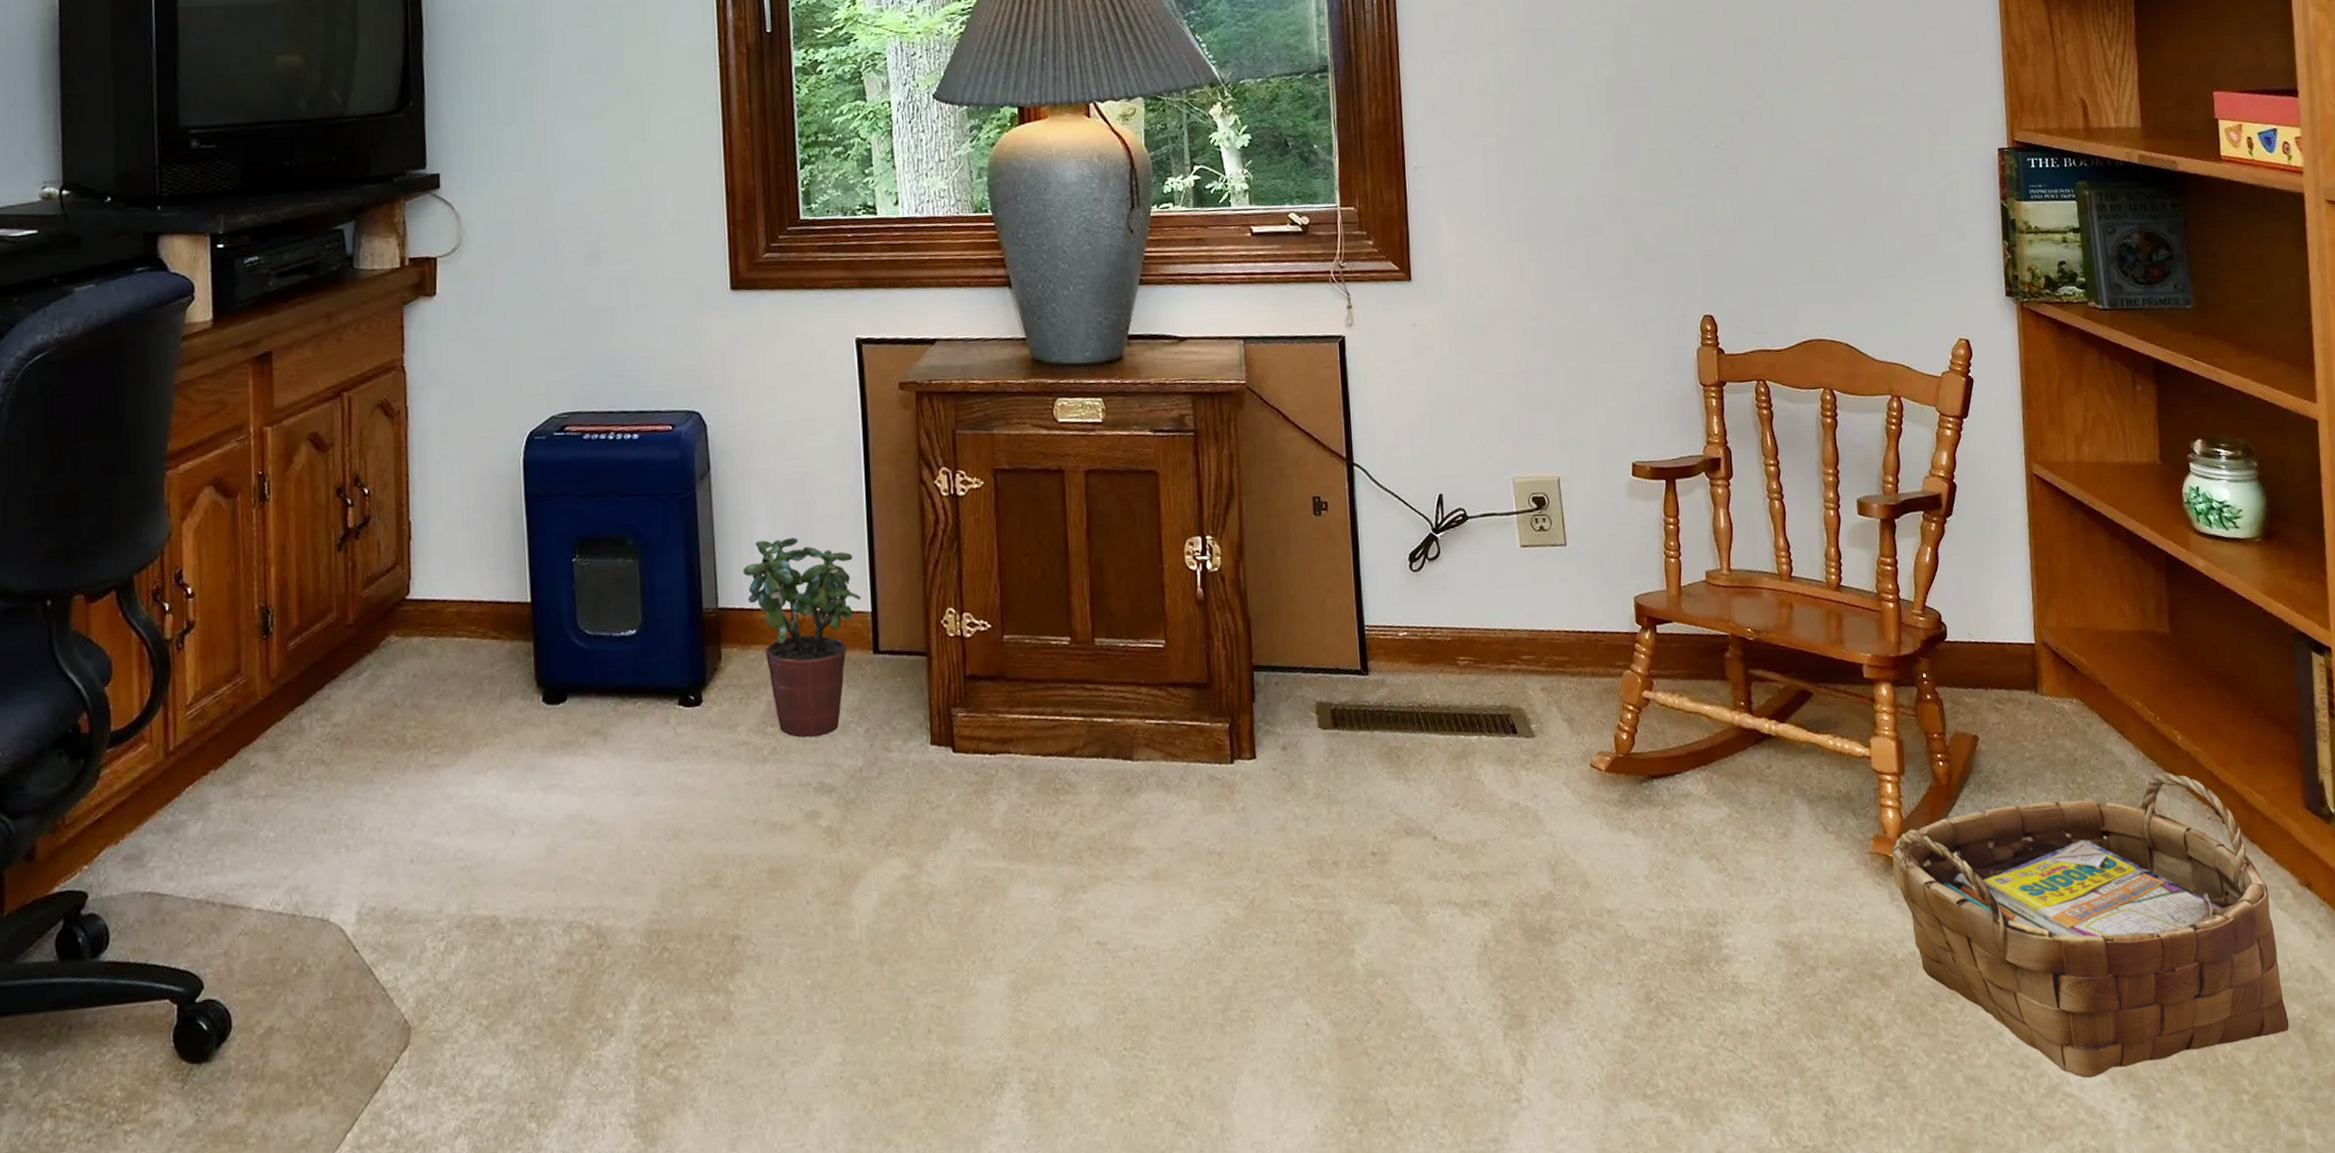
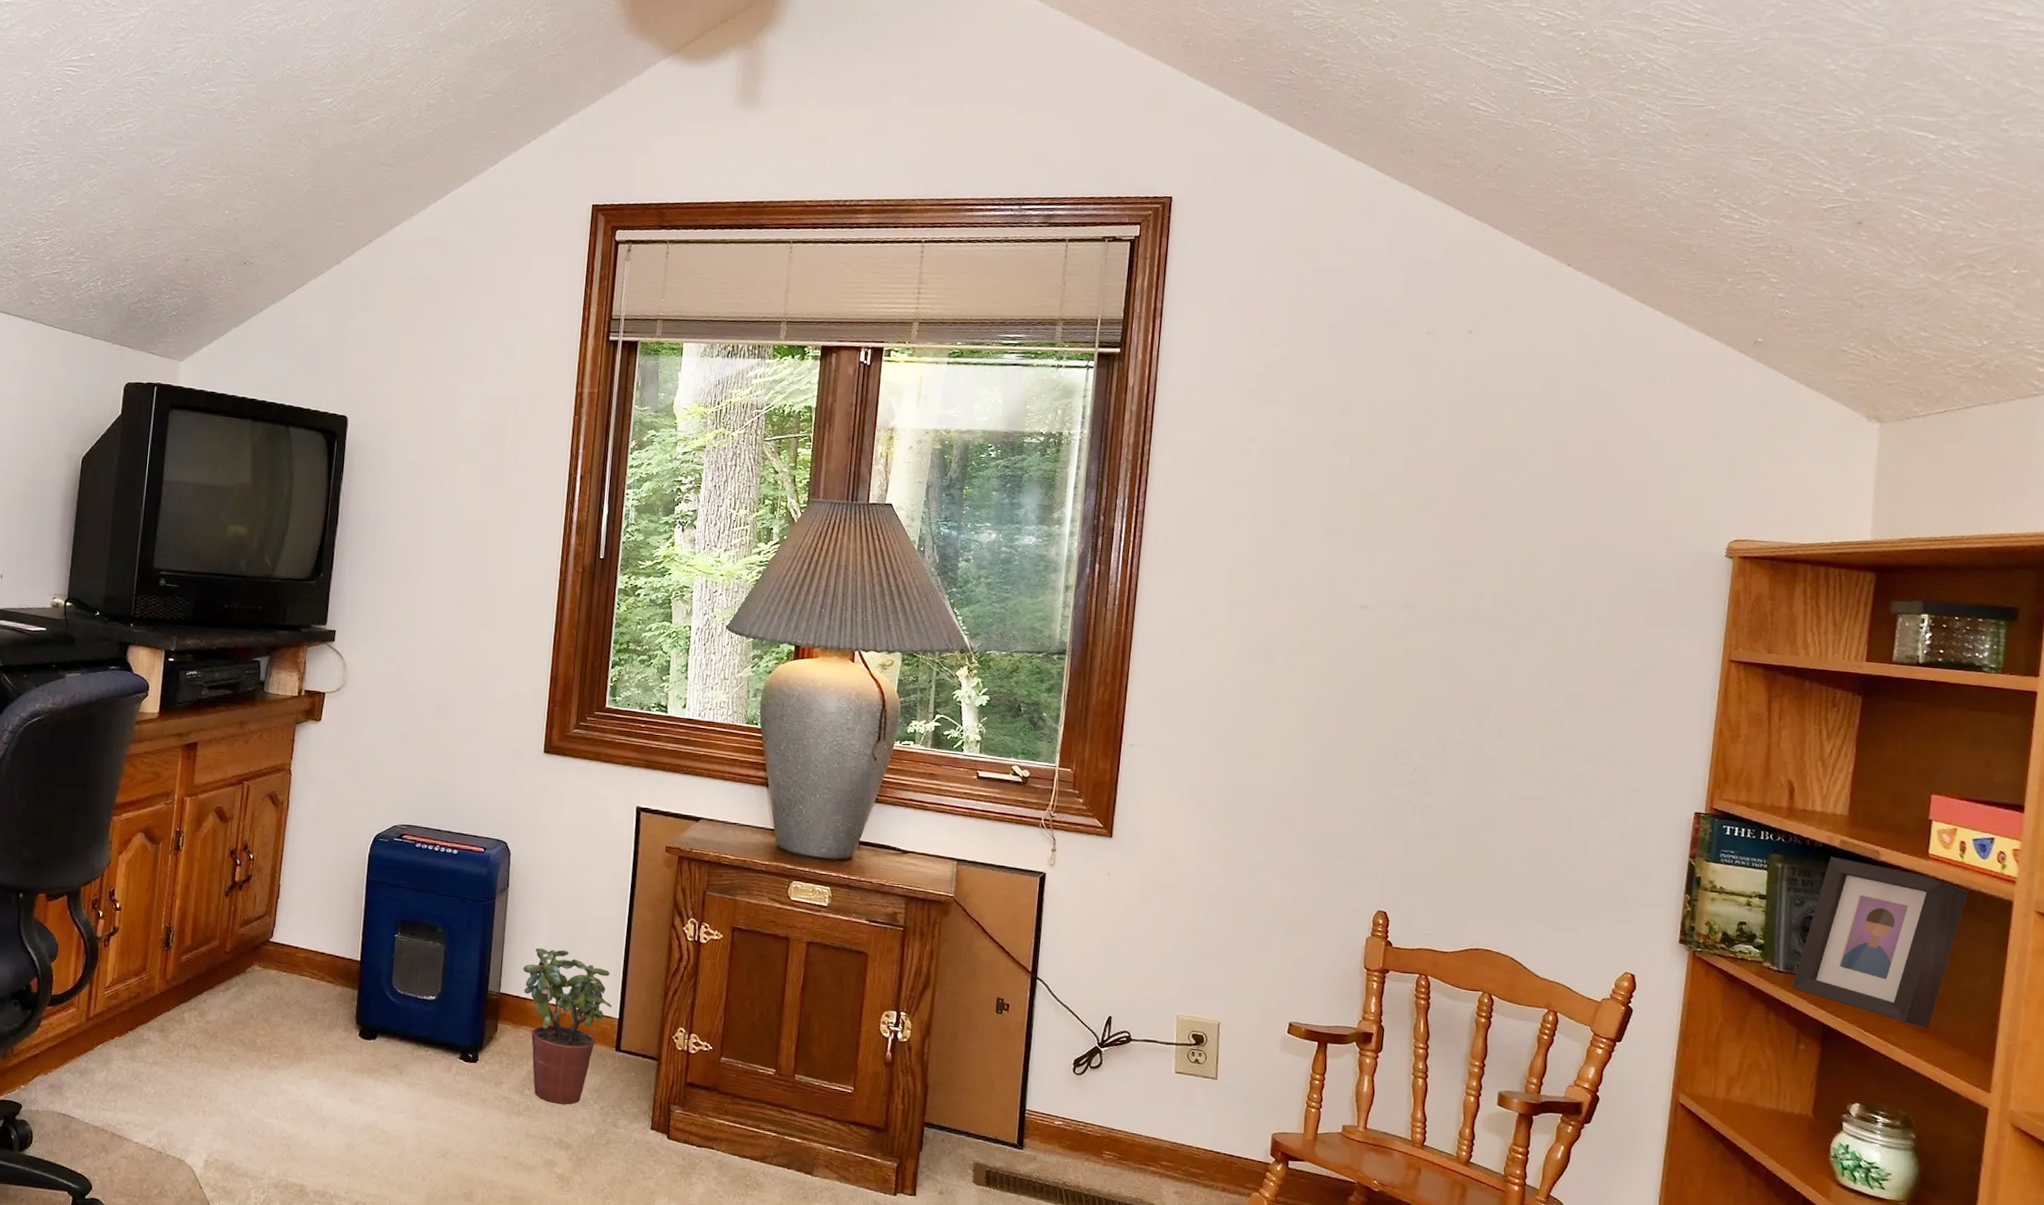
picture frame: none [2119,174,2264,346] -> present [1792,856,1970,1029]

